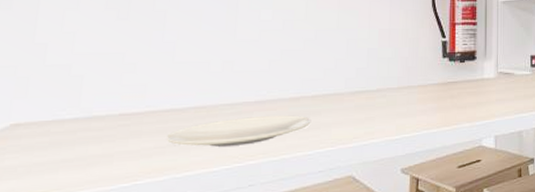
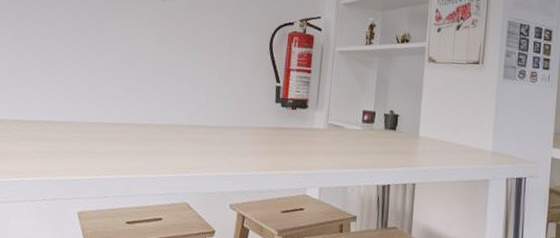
plate: present [165,115,311,147] -> none [45,136,156,161]

